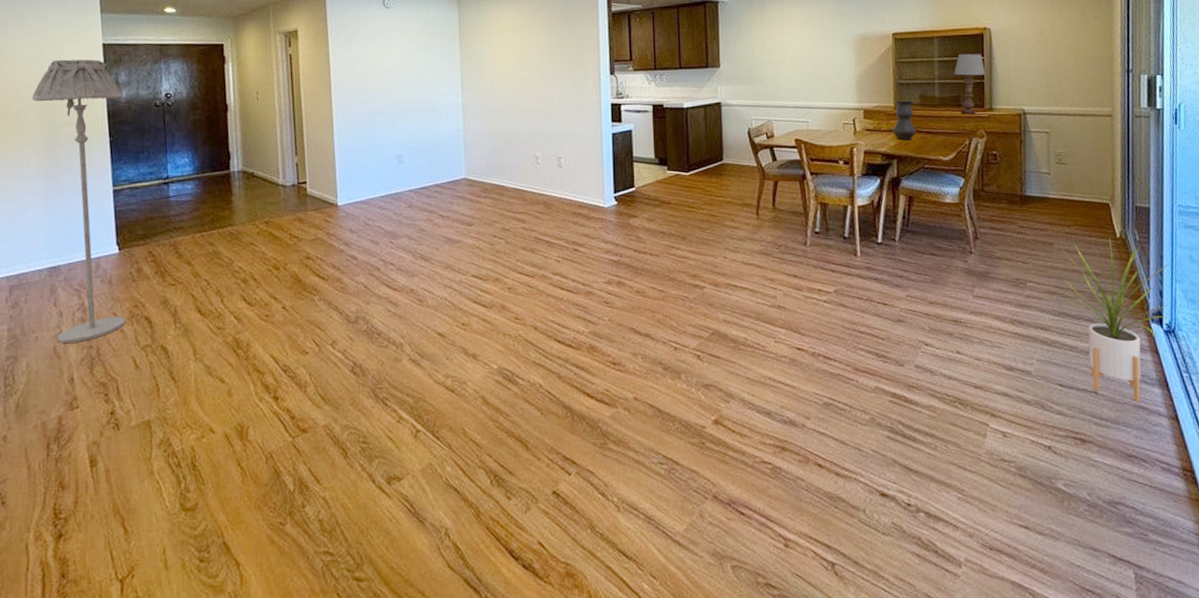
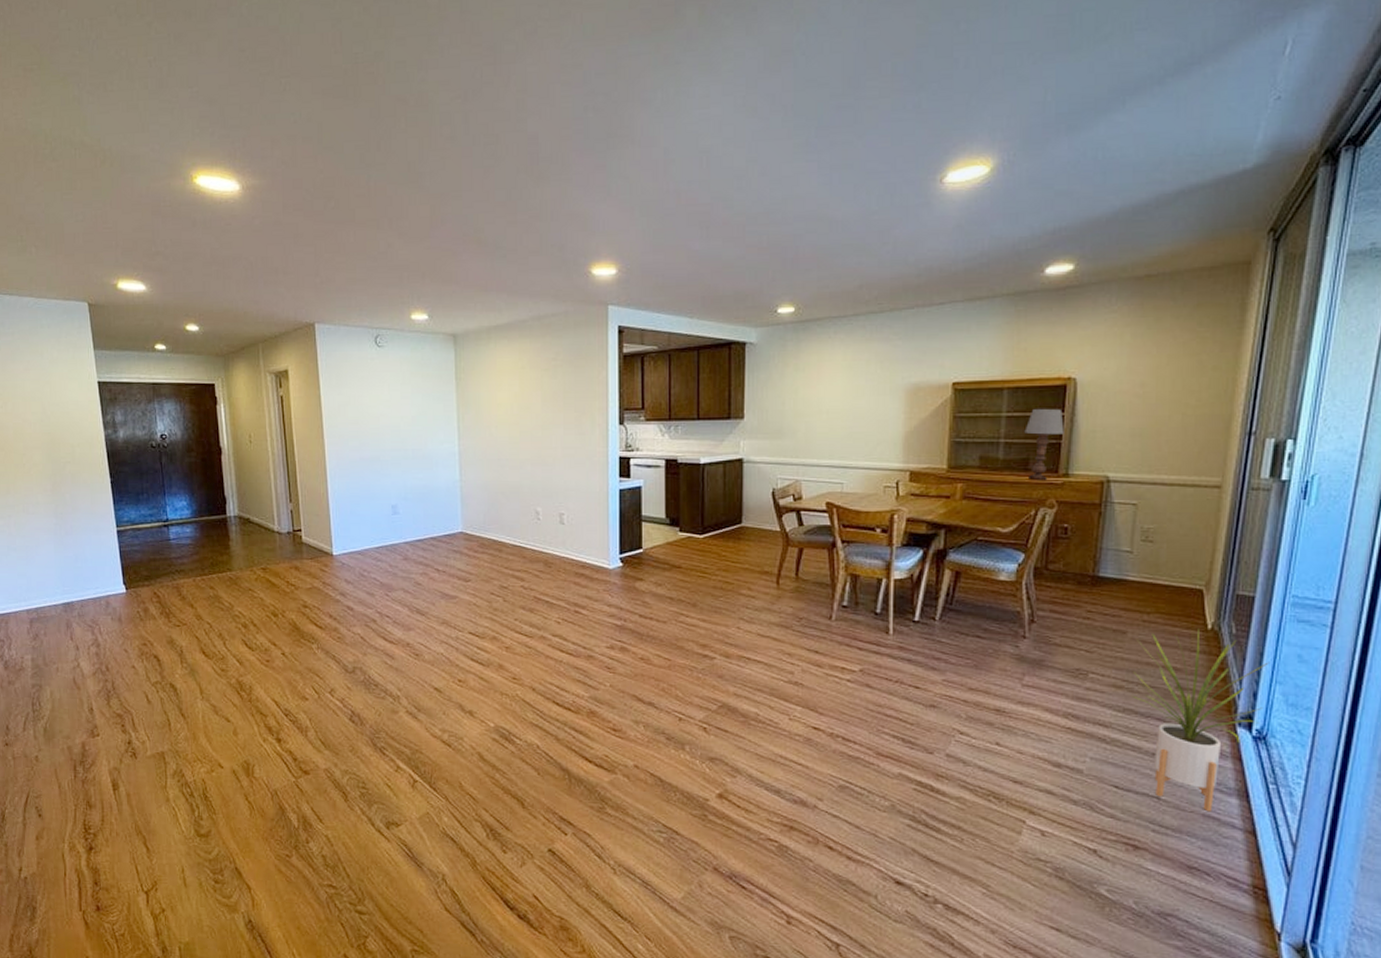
floor lamp: present [32,59,125,344] -> none [35,397,136,676]
vase: present [892,100,917,141] -> none [942,461,972,508]

